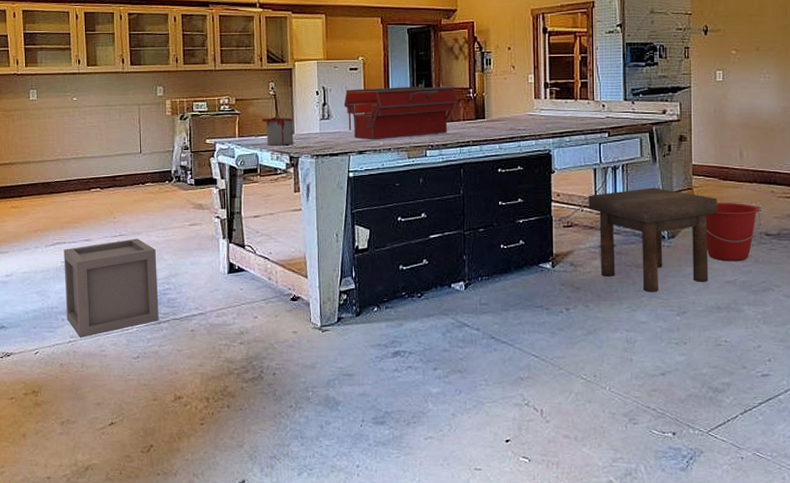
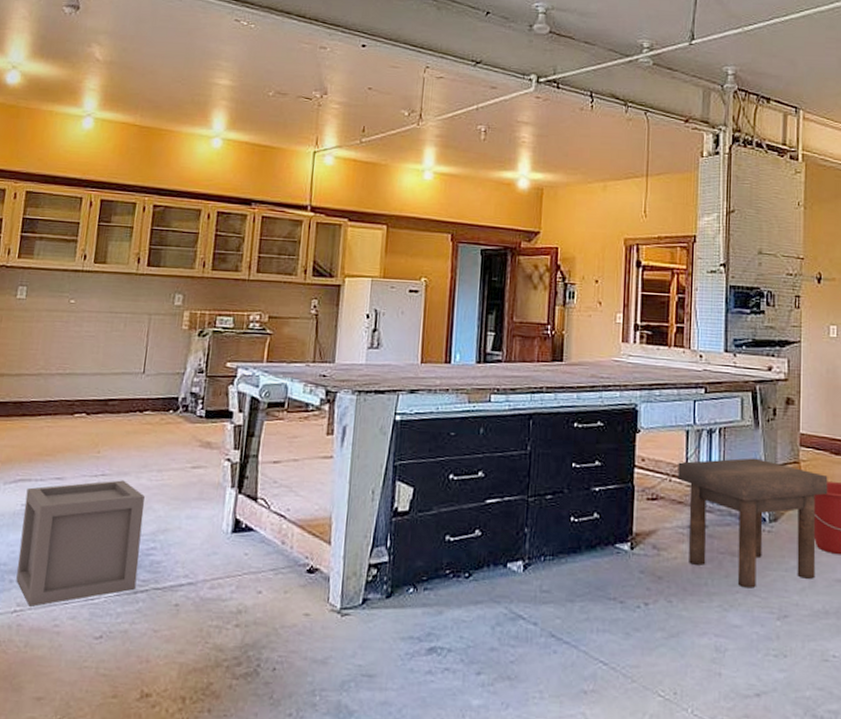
paint can: present [261,116,294,146] -> none [296,340,335,377]
toolbox: present [343,86,458,140] -> none [397,314,533,378]

